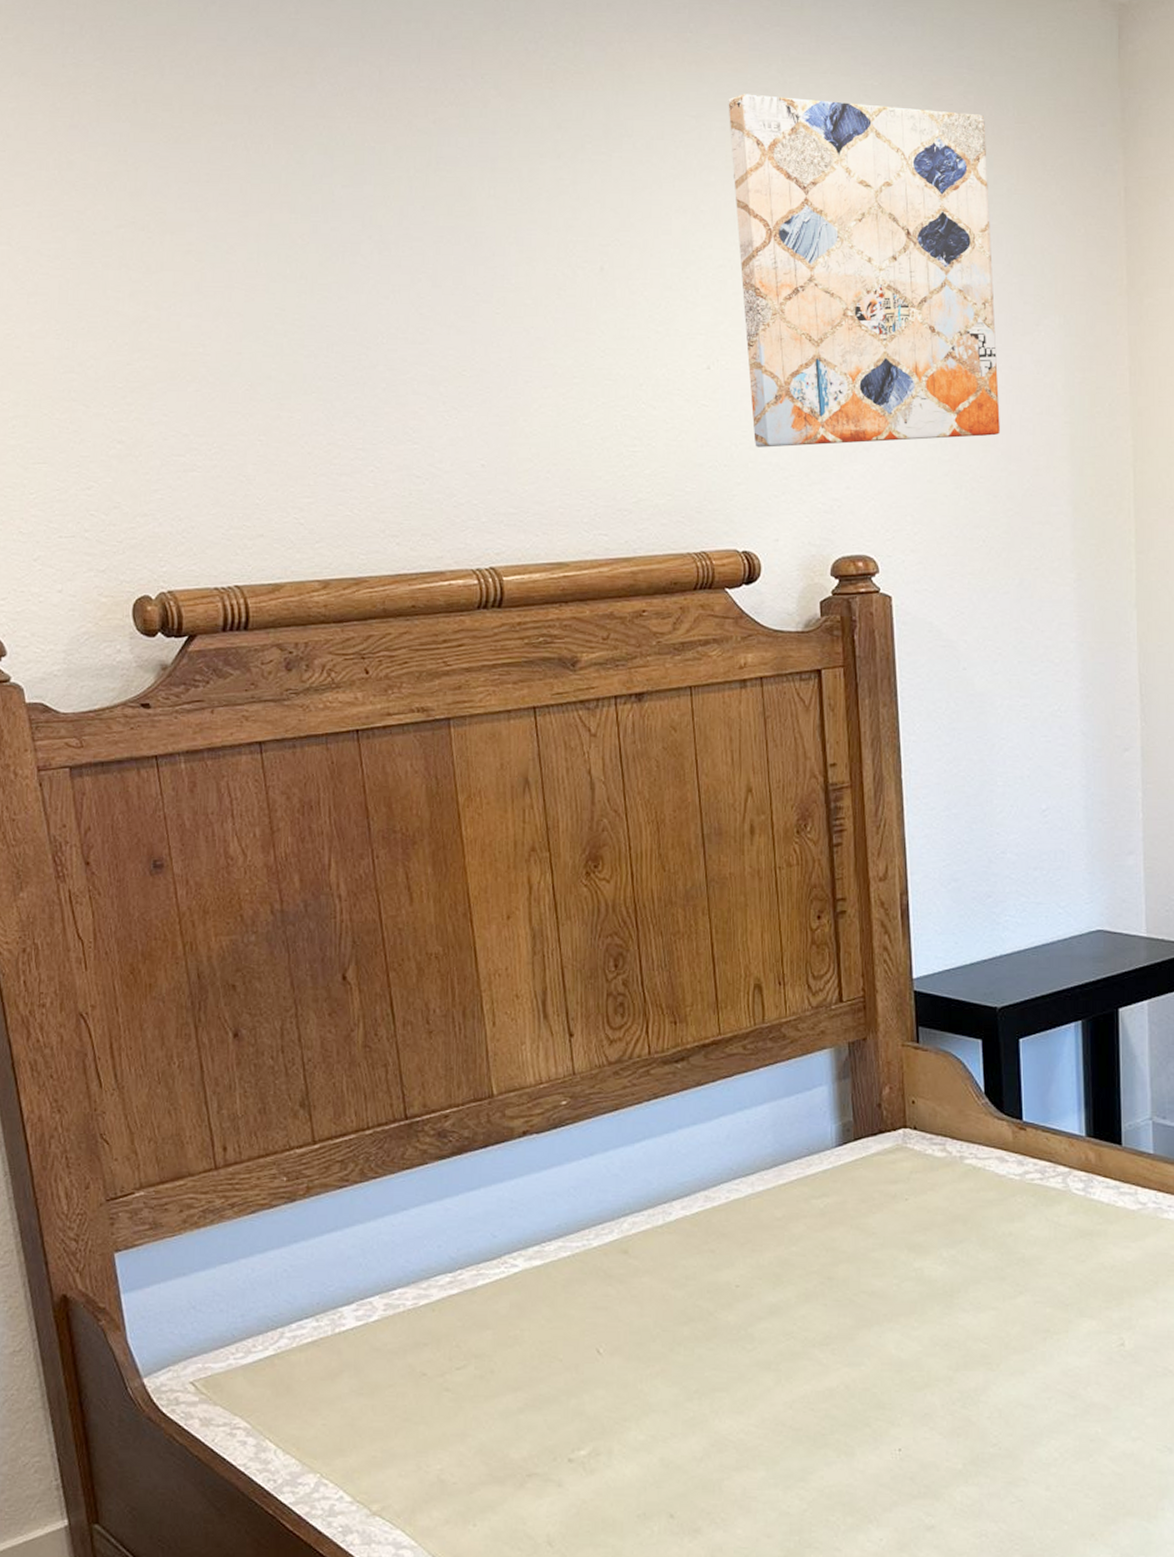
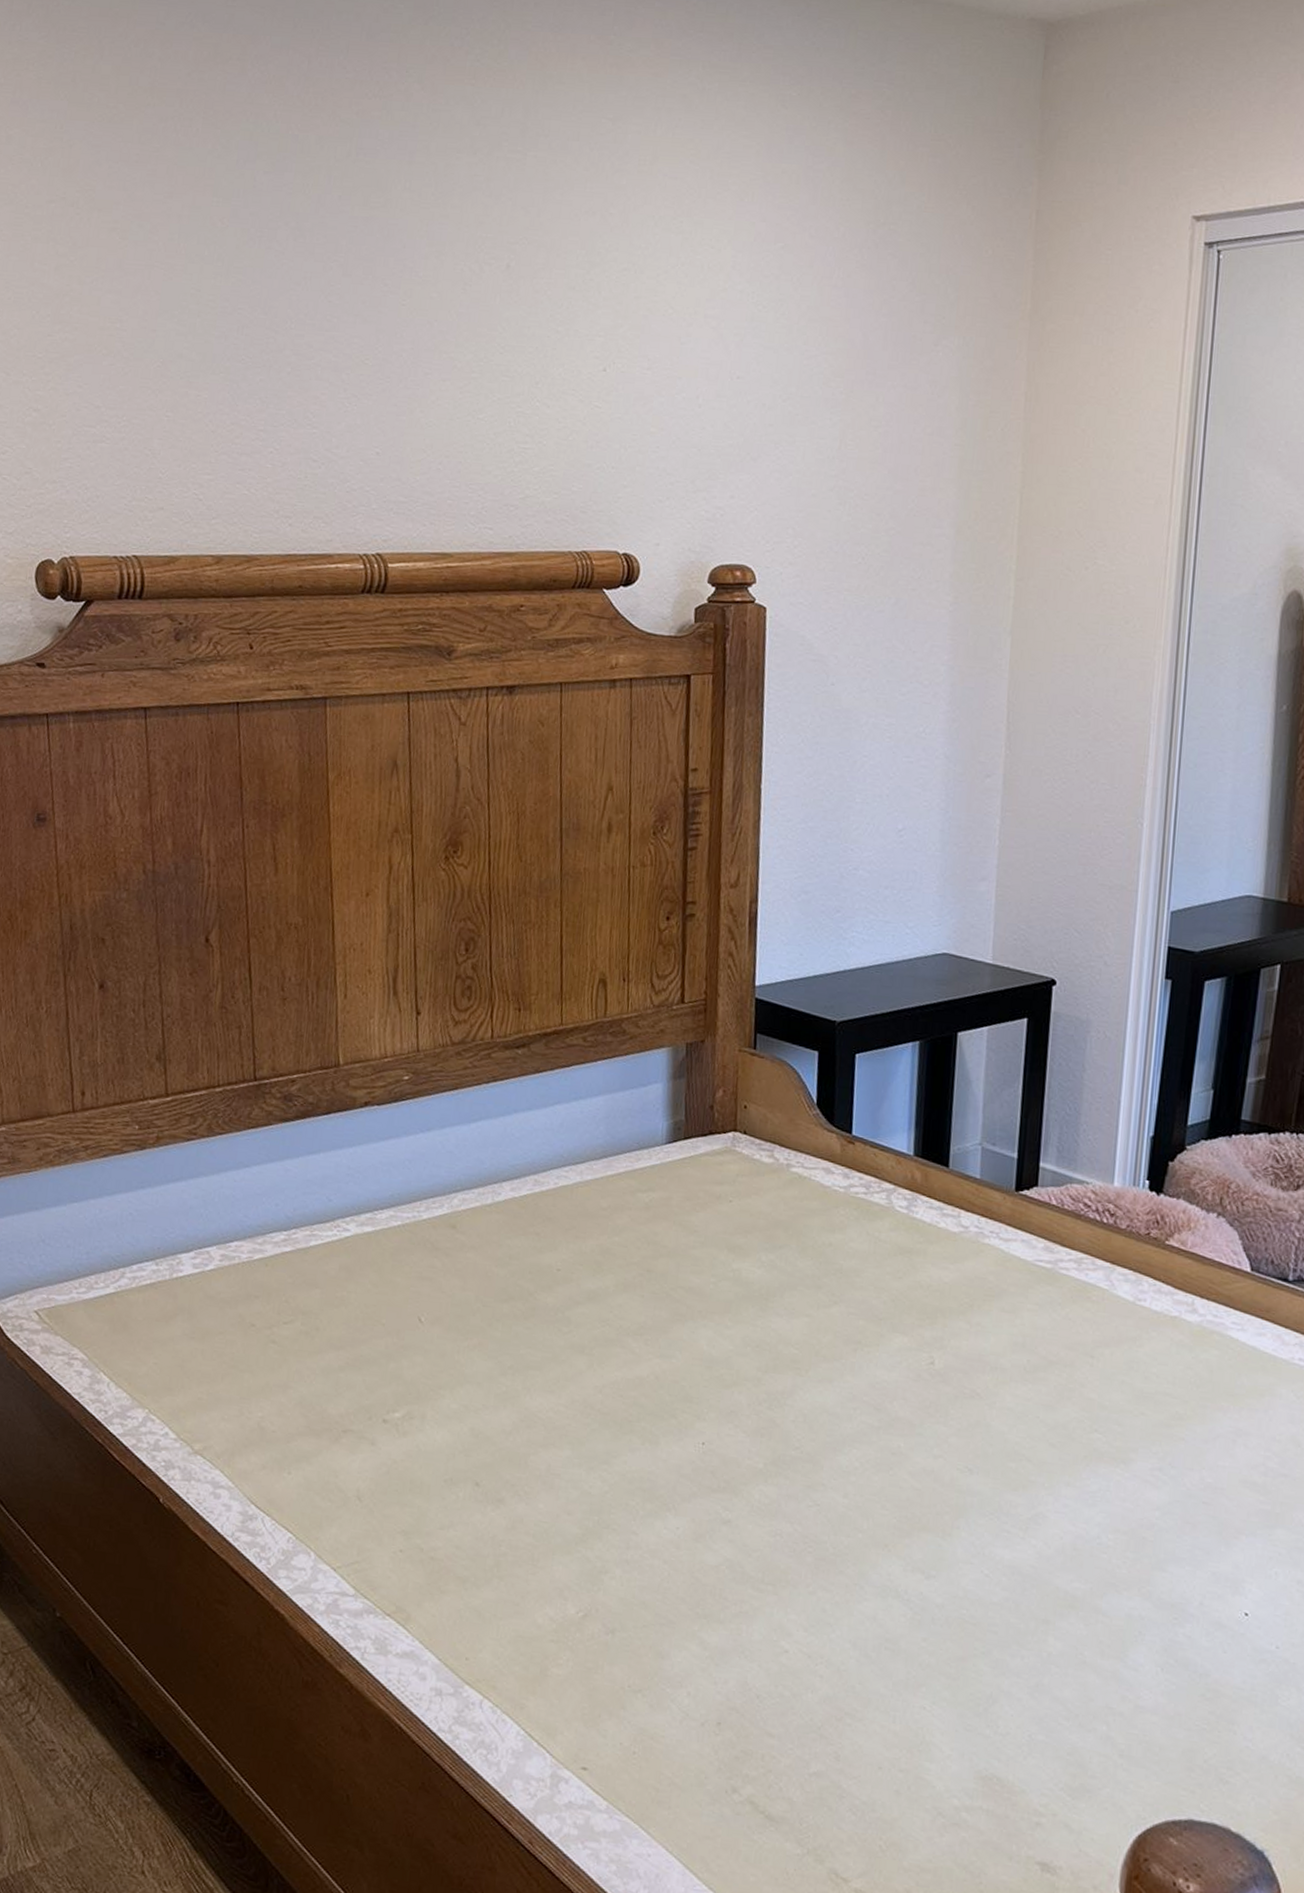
wall art: present [728,94,1000,448] -> none [643,98,901,454]

